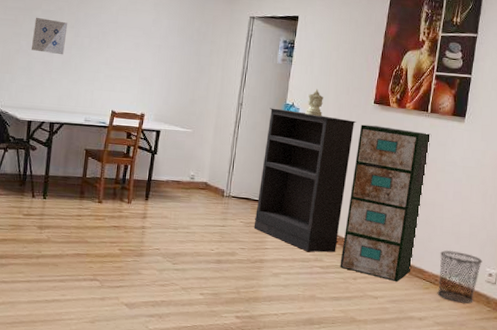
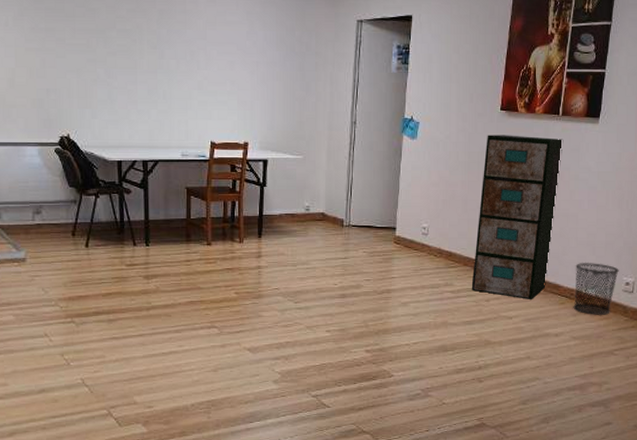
wall art: present [32,17,68,55] -> none [110,39,149,82]
bookshelf: present [253,108,357,253] -> none [378,124,482,277]
buddha head: present [305,88,323,117] -> none [426,98,445,129]

